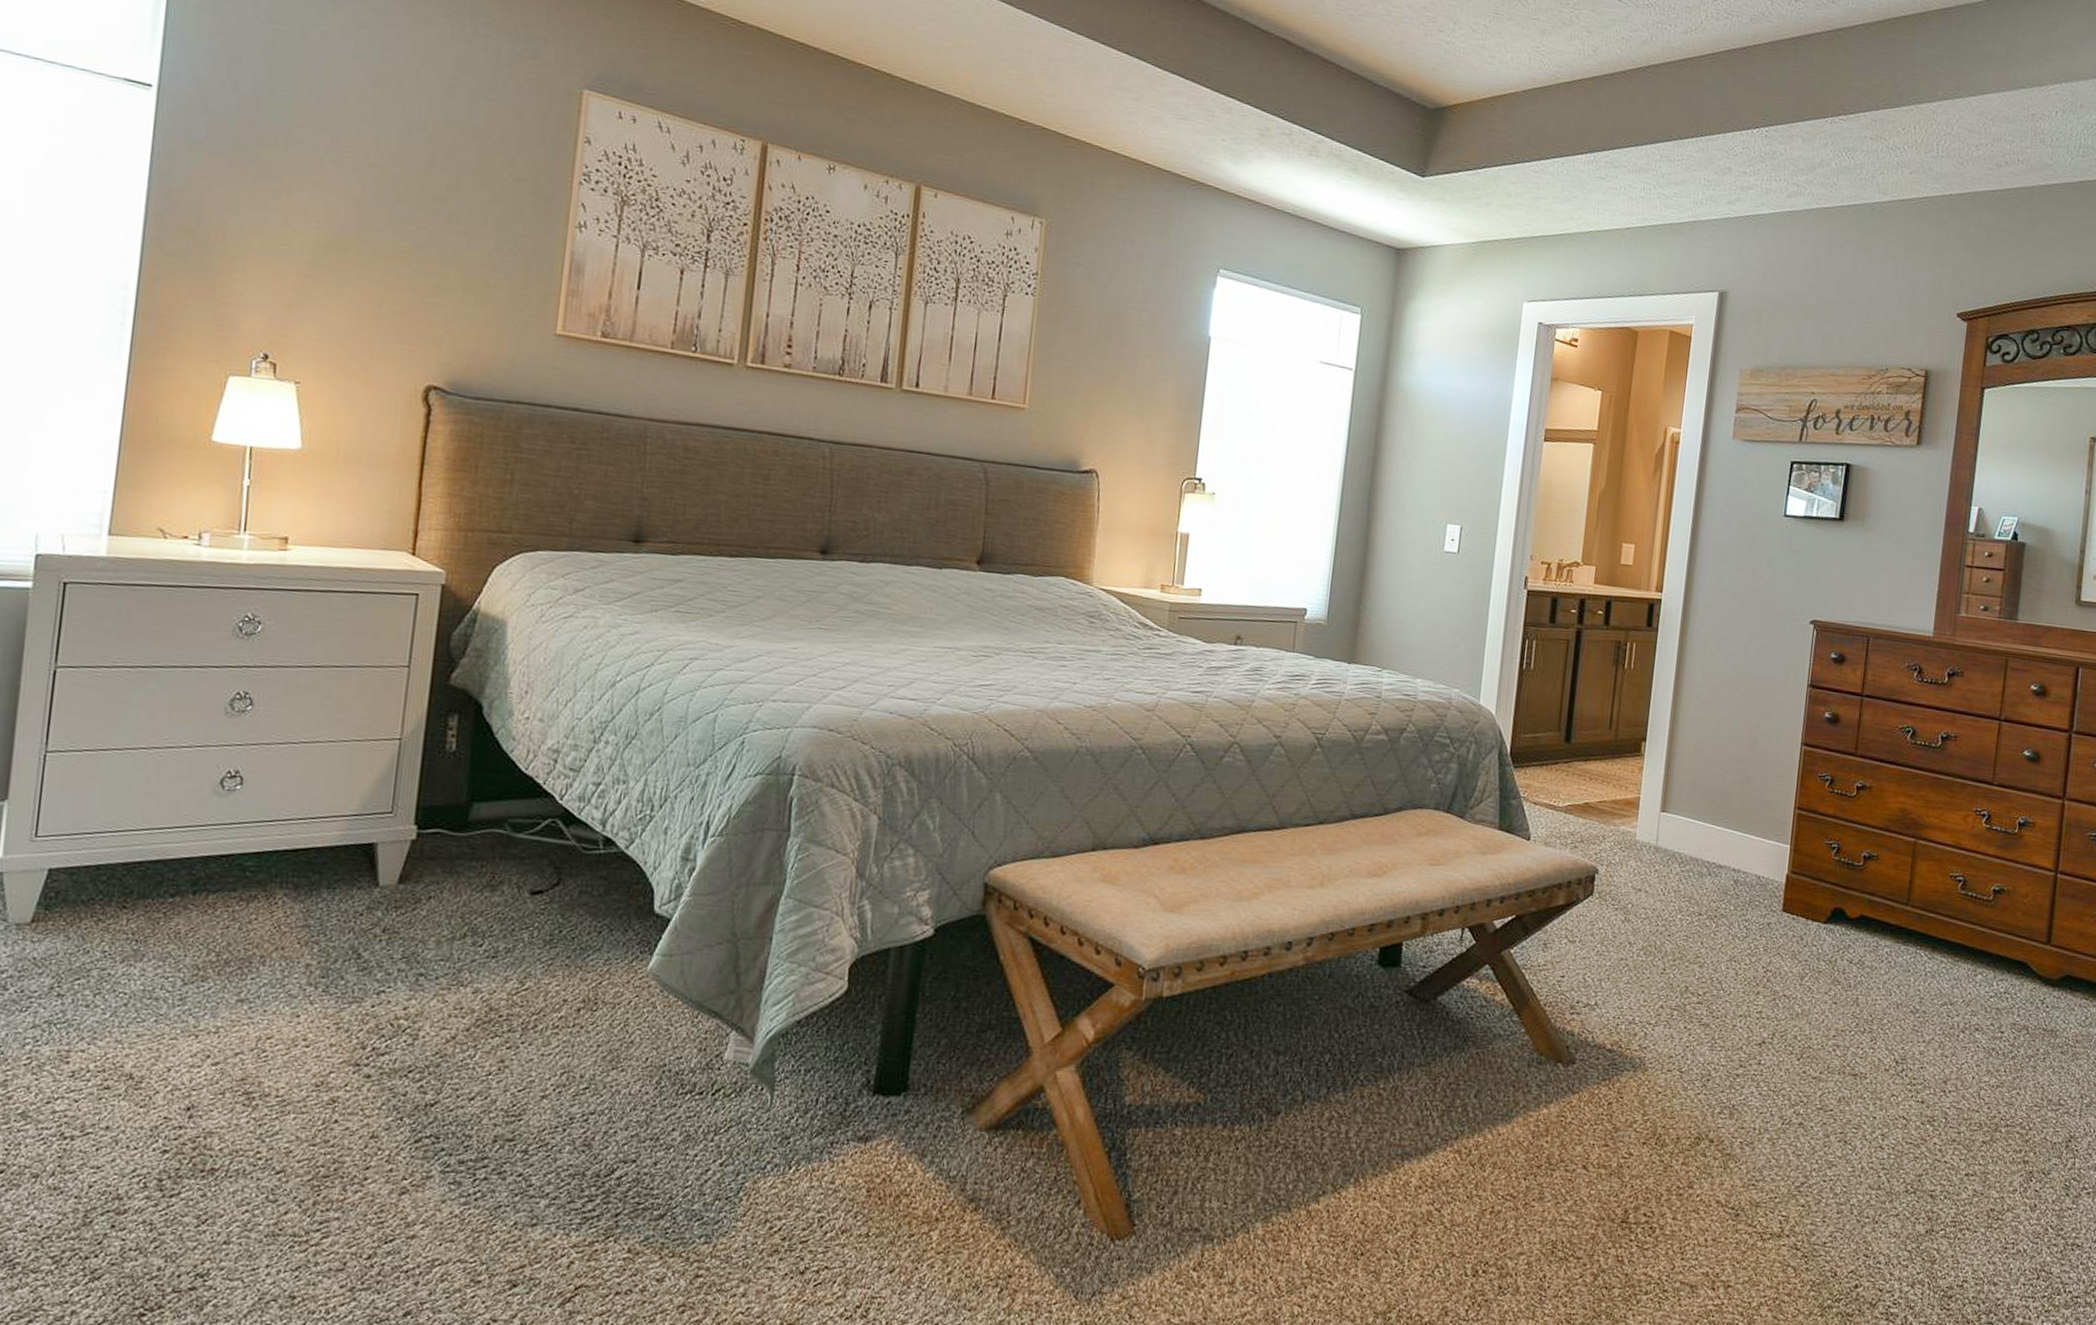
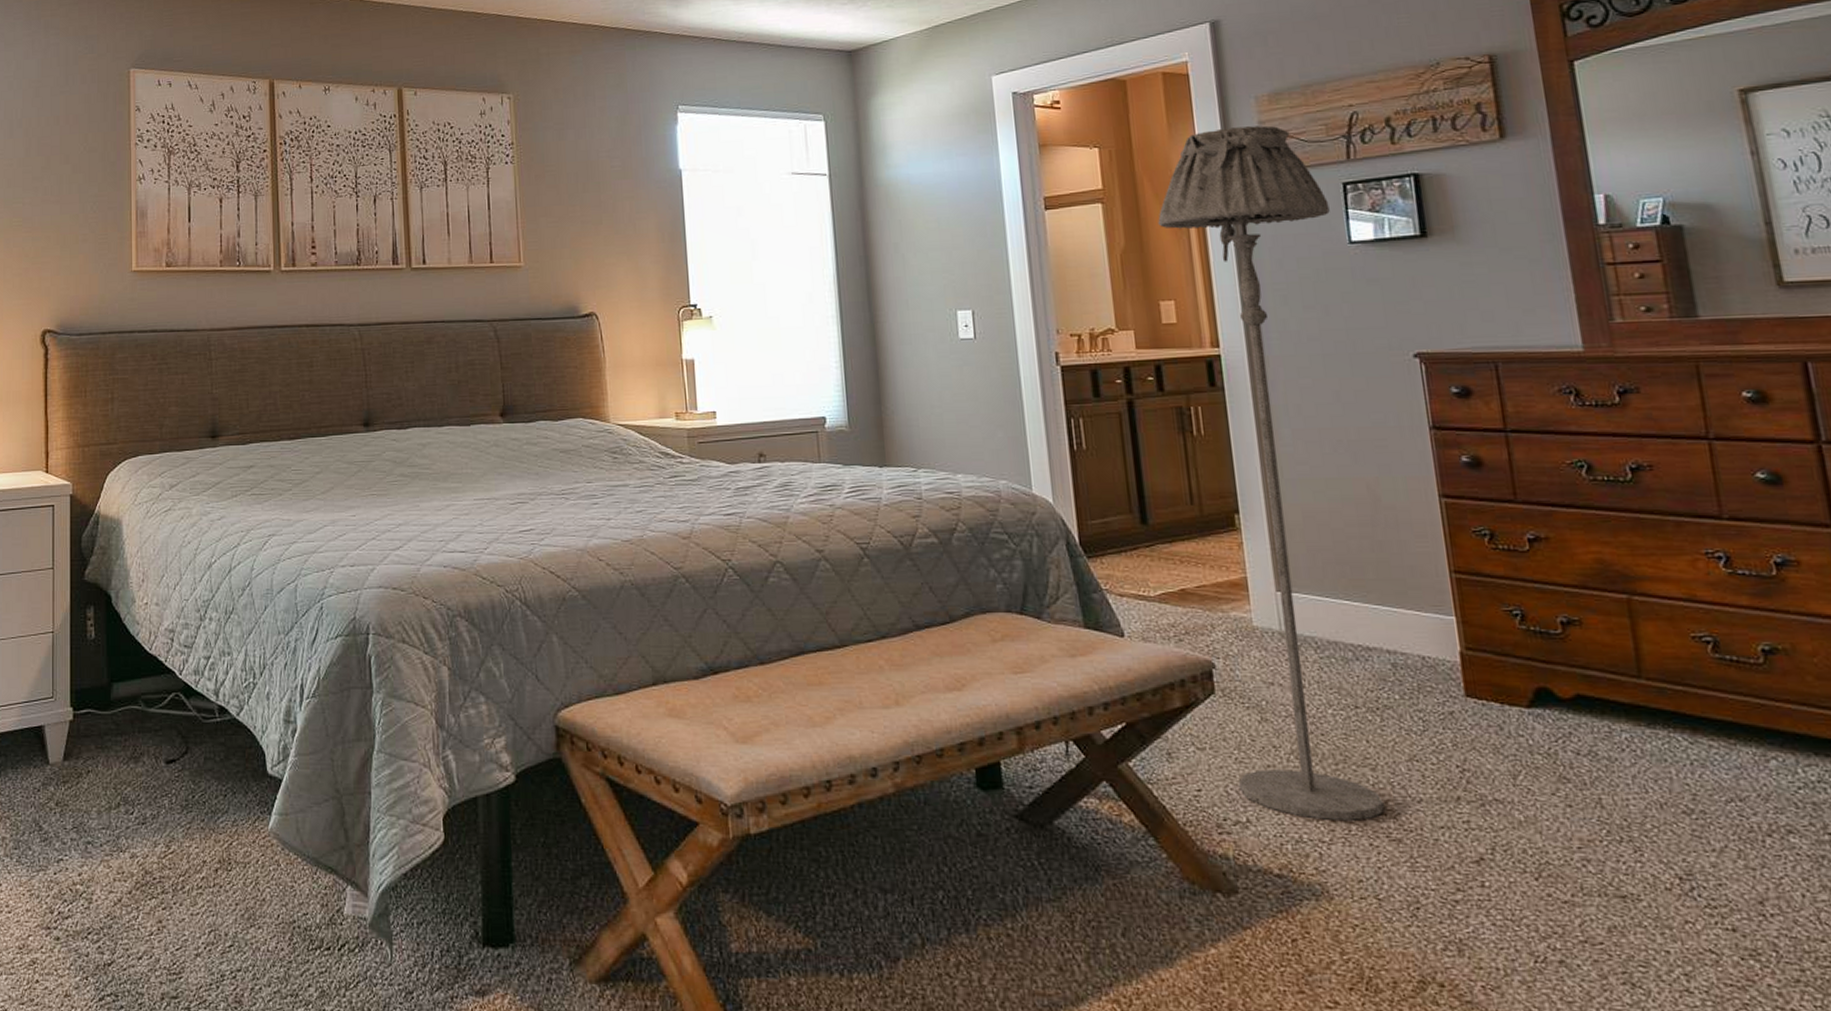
floor lamp: none [1594,393,1777,1008] -> present [1158,125,1384,820]

